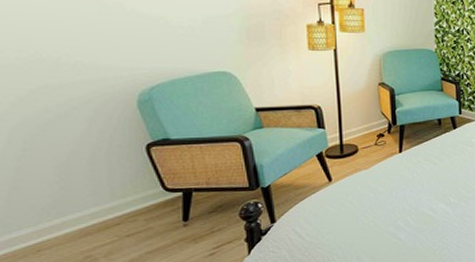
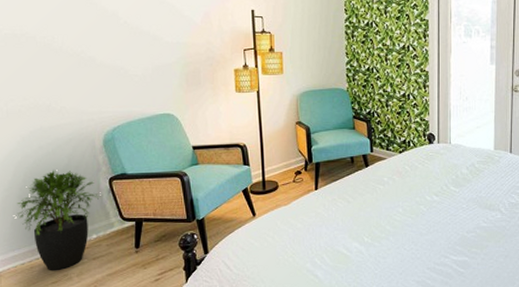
potted plant: none [12,136,134,253] -> present [16,170,100,270]

